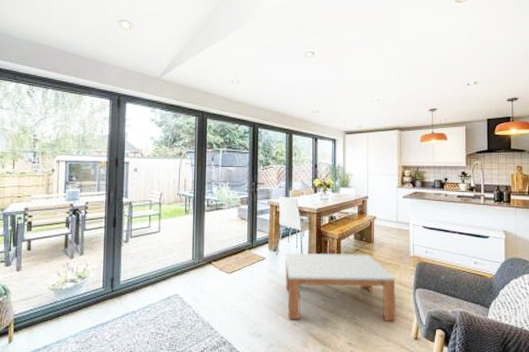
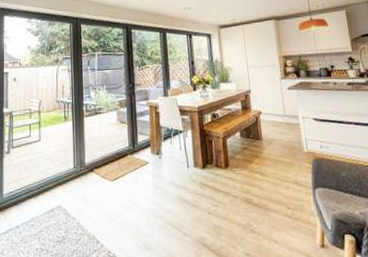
coffee table: present [285,252,396,321] -> none [169,152,297,230]

